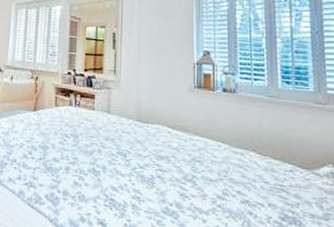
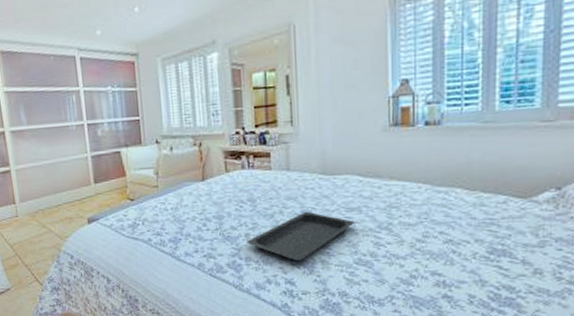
serving tray: none [66,153,163,202] -> present [246,211,354,262]

